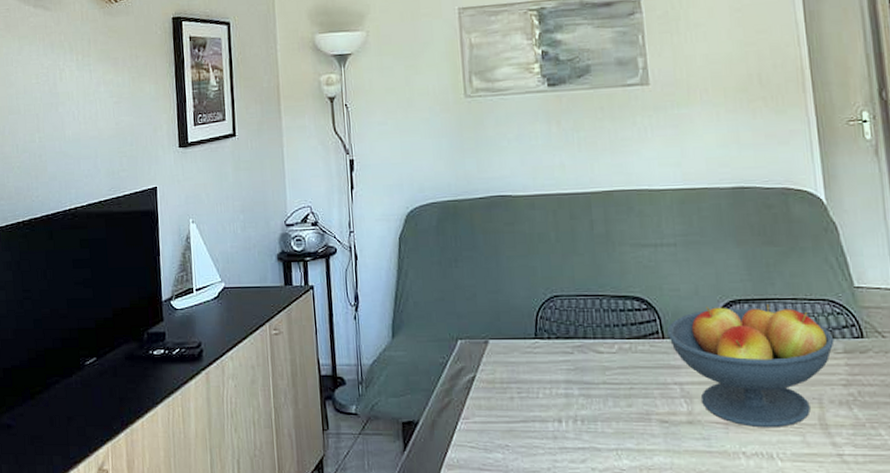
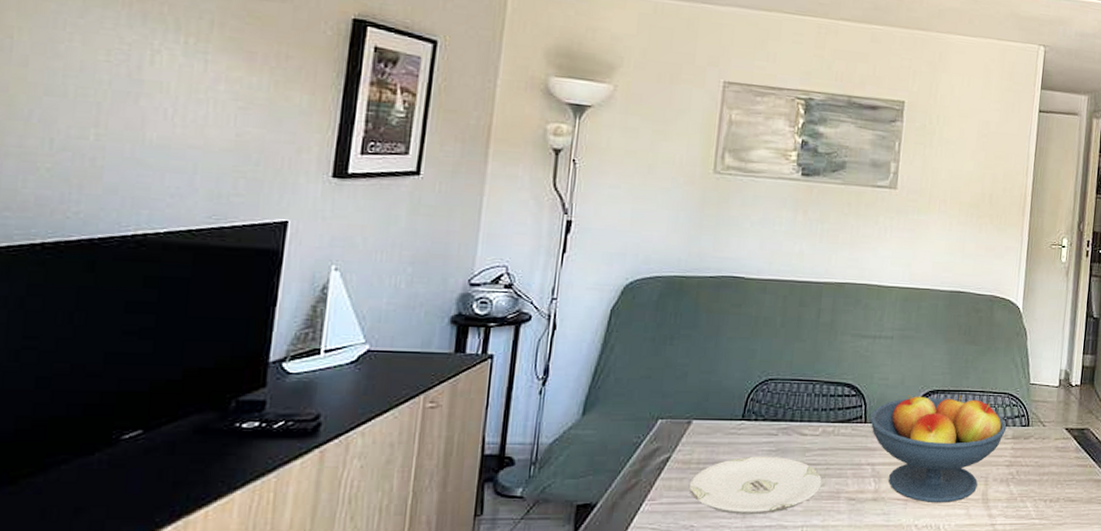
plate: none [498,375,629,436] -> present [689,456,822,515]

